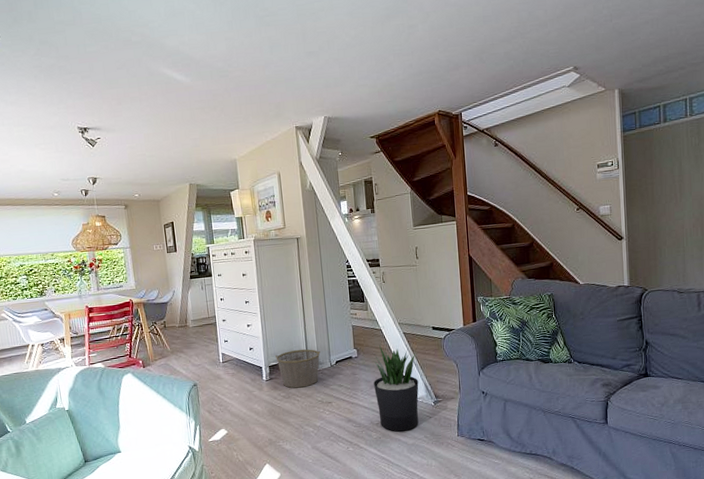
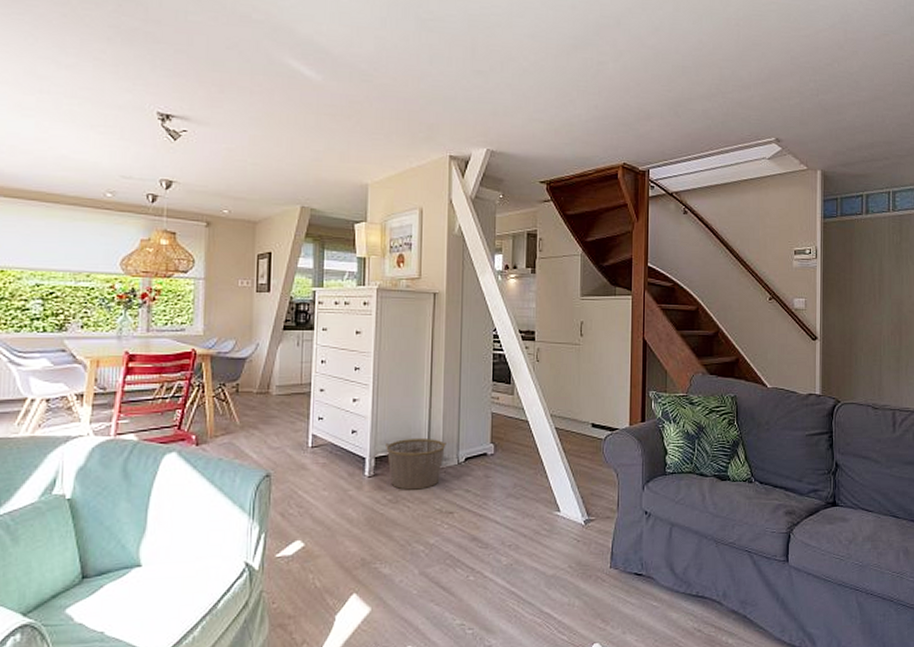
planter: present [374,345,419,432] -> none [511,441,568,558]

